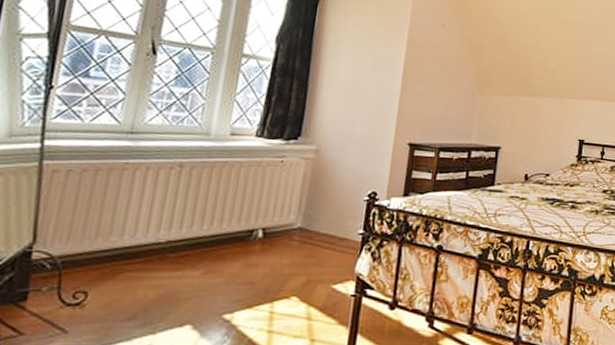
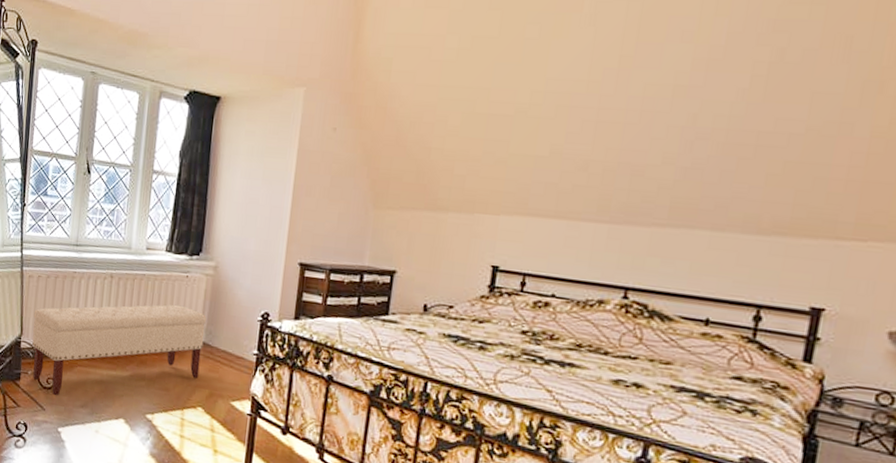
bench: none [49,191,305,313] -> present [32,304,206,396]

